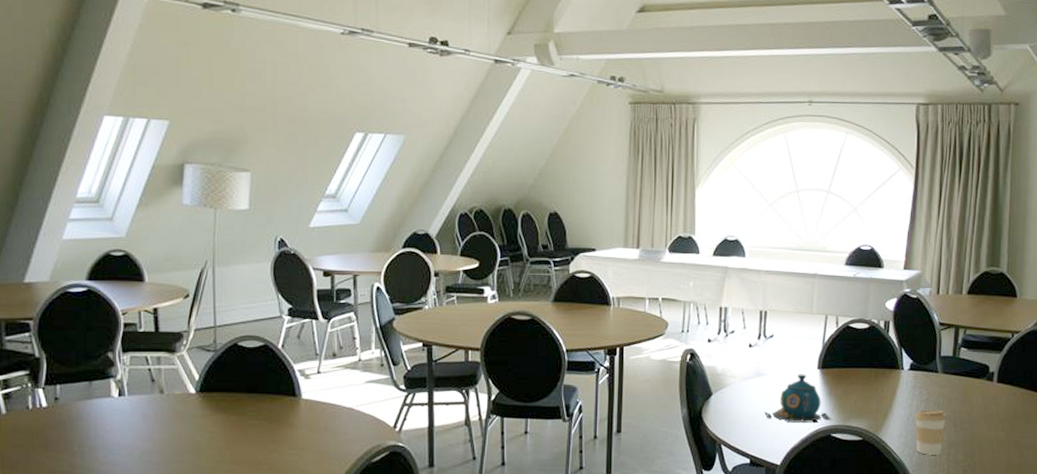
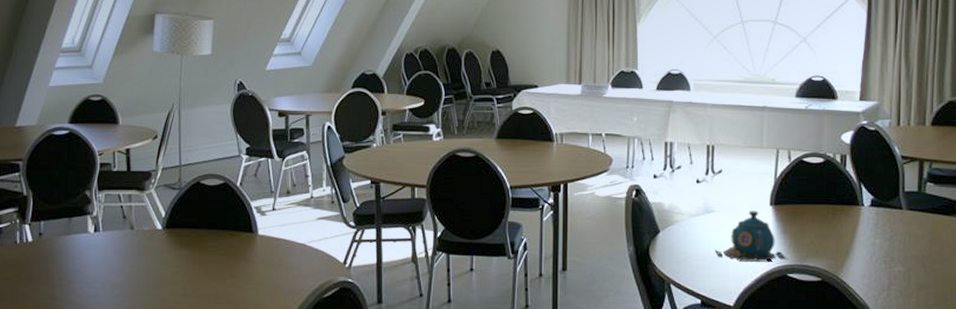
coffee cup: present [915,410,947,455] -> none [878,249,915,298]

